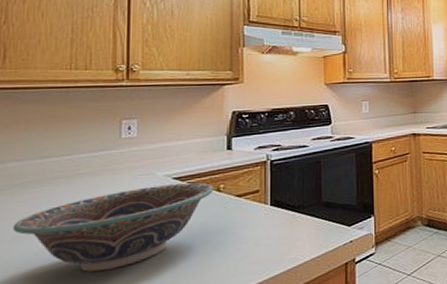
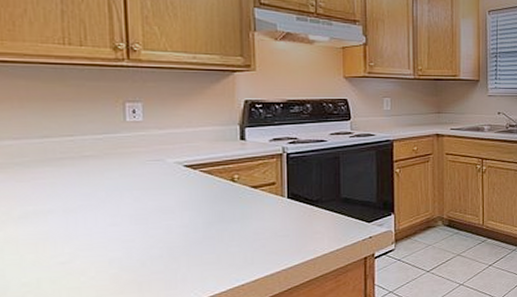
decorative bowl: present [12,182,214,272] -> none [17,171,228,254]

